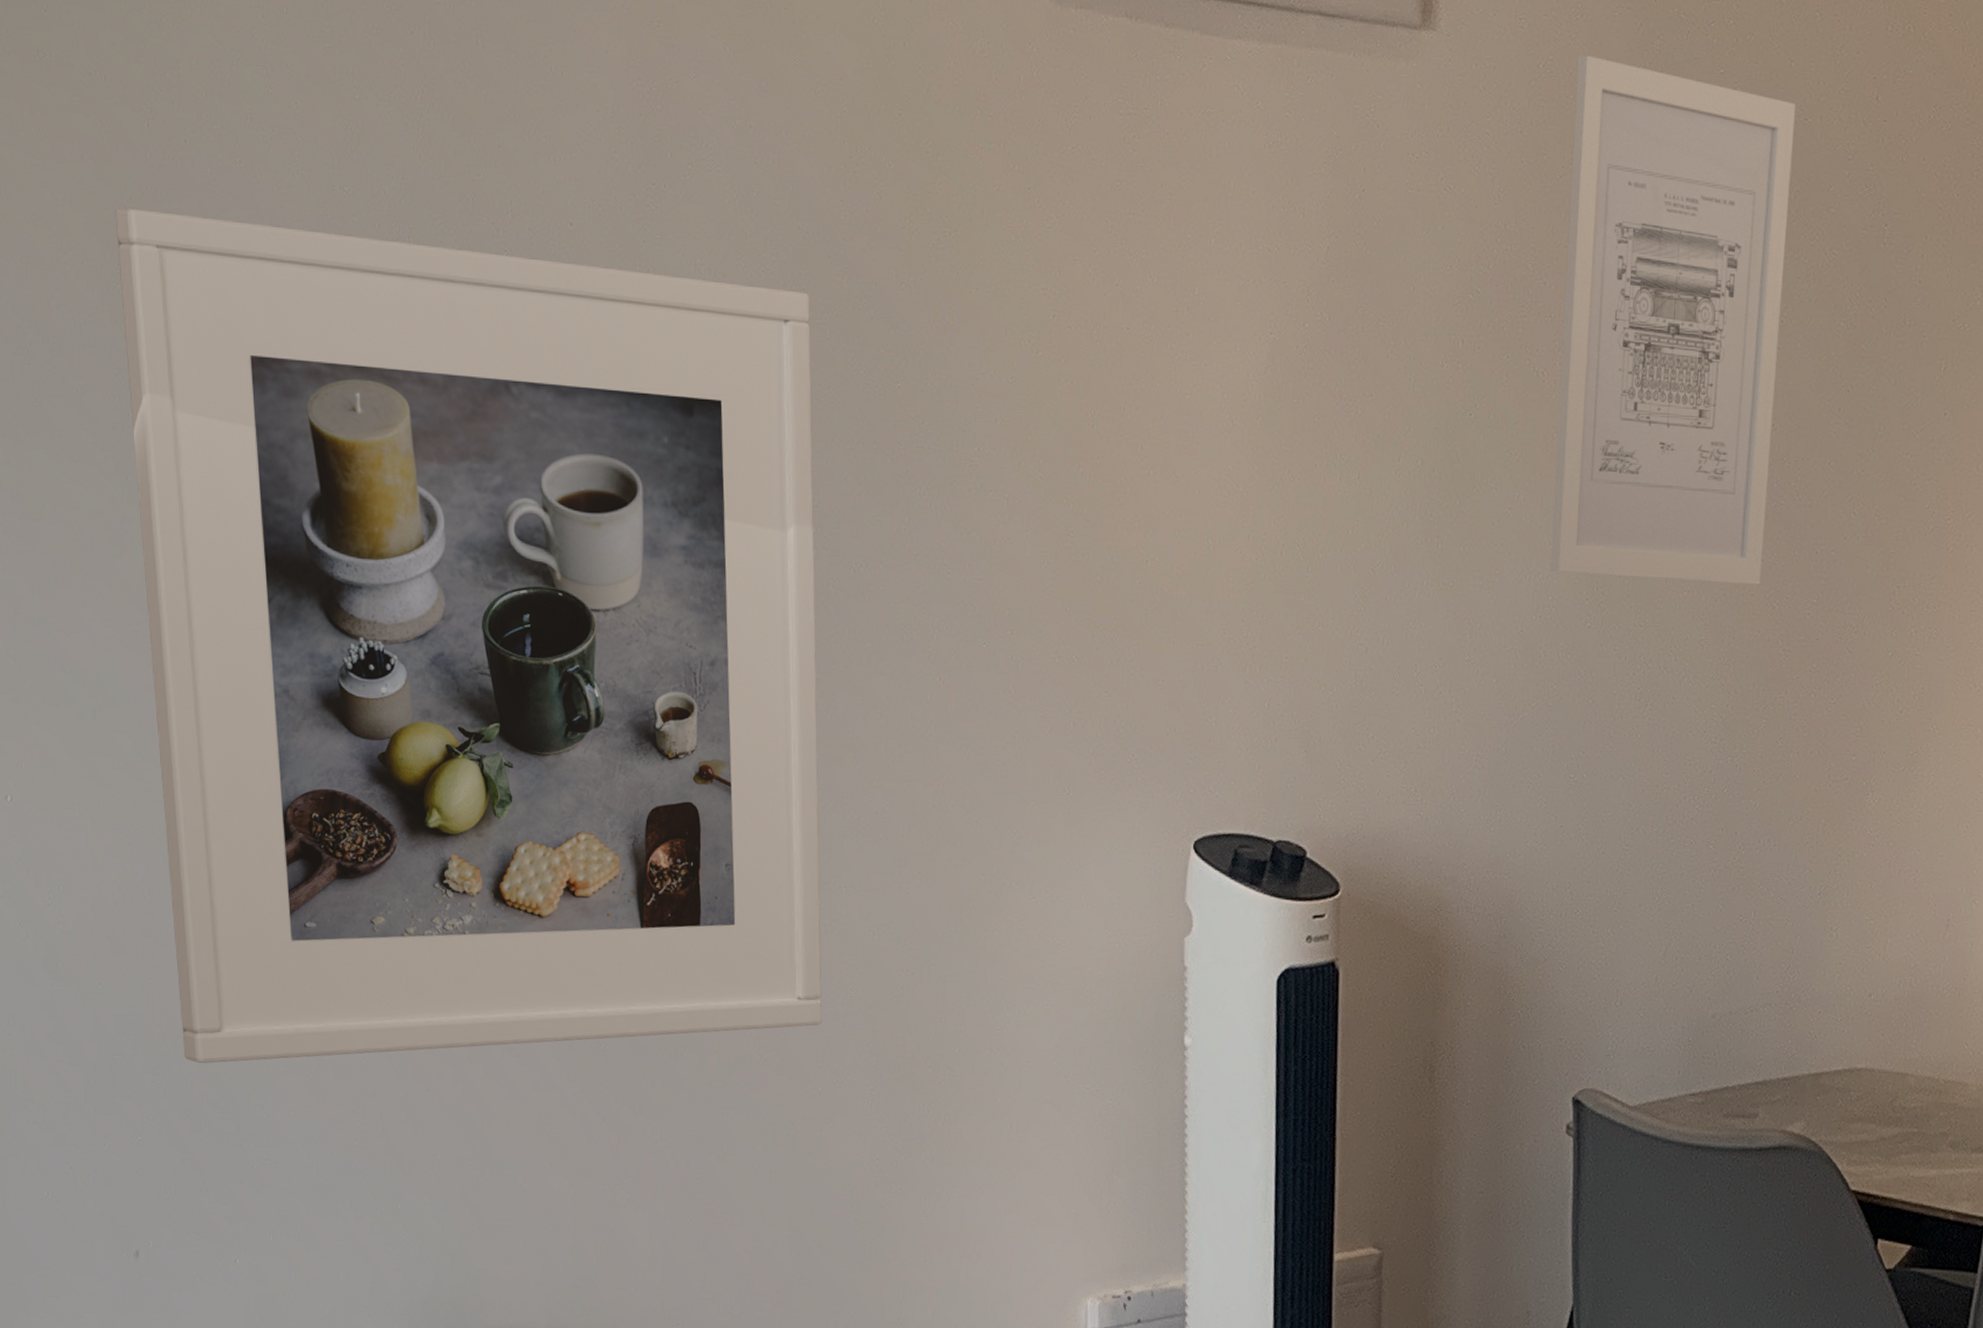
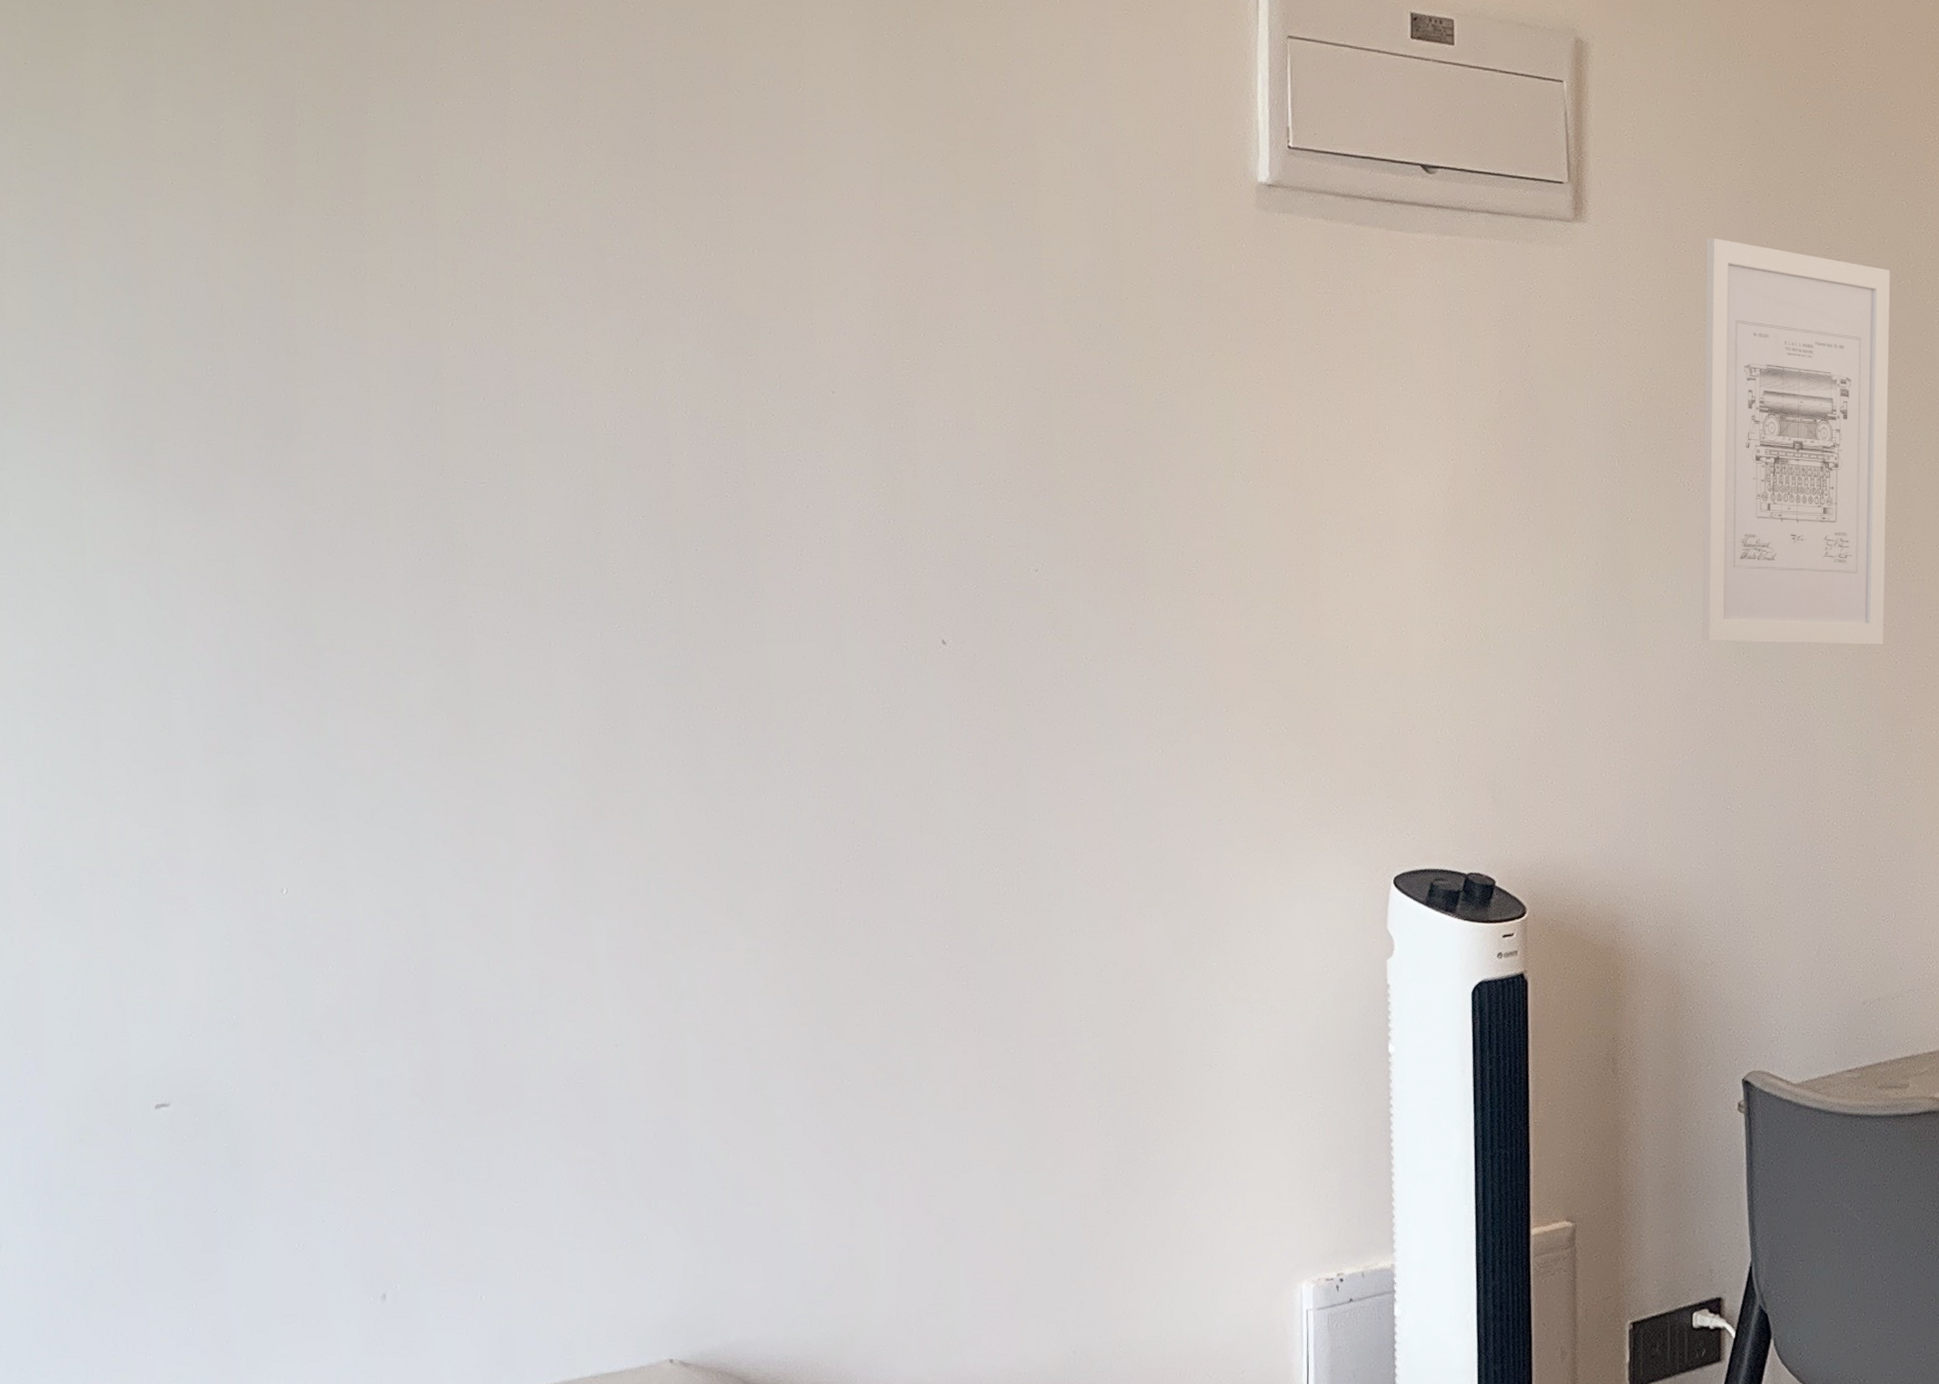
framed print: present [115,207,823,1064] -> none [417,391,1053,1119]

